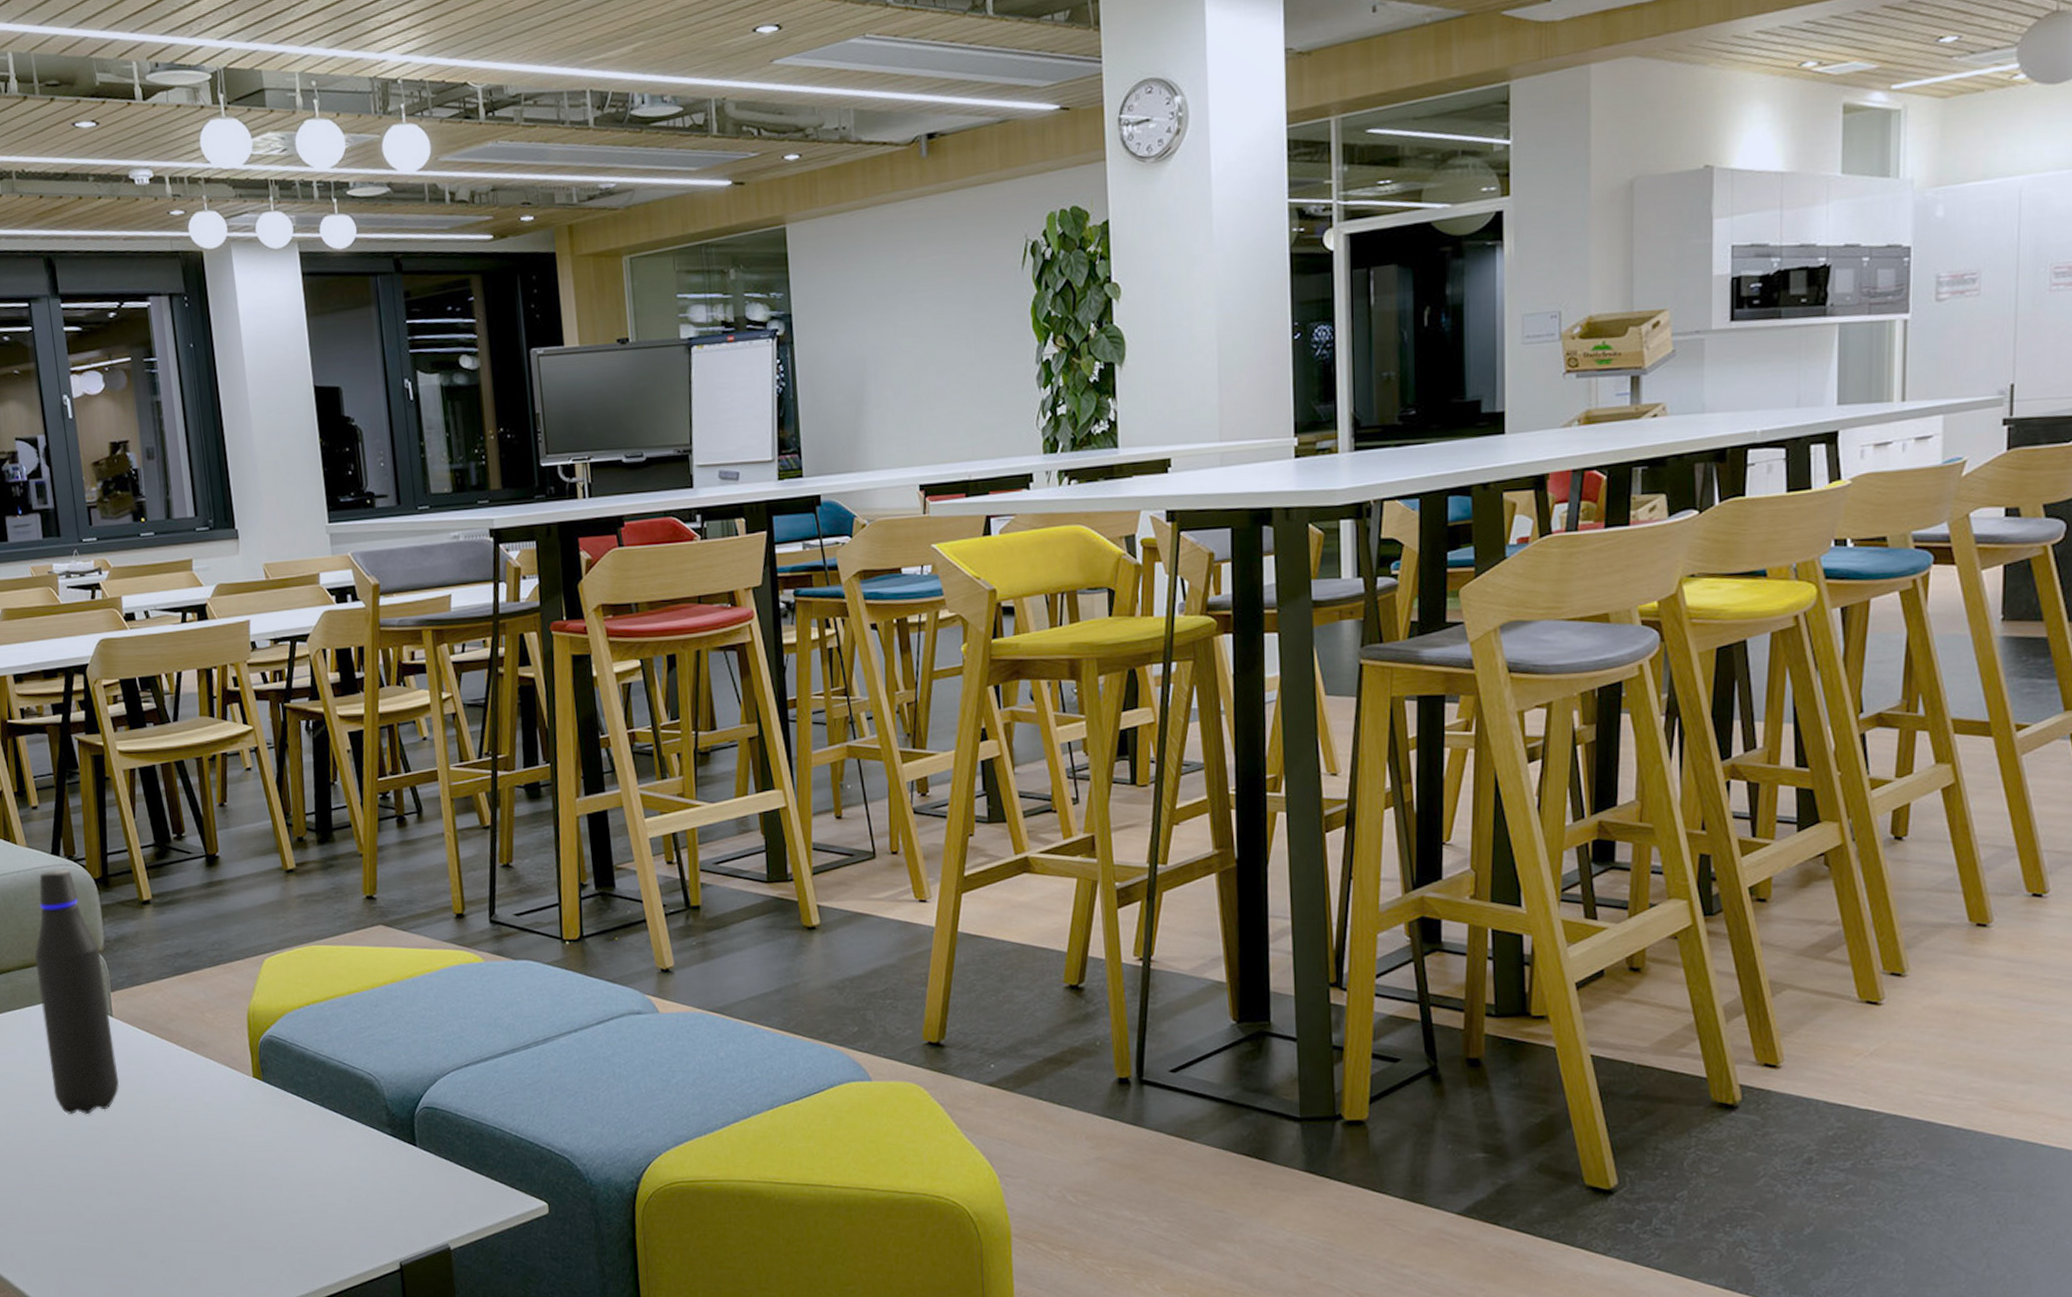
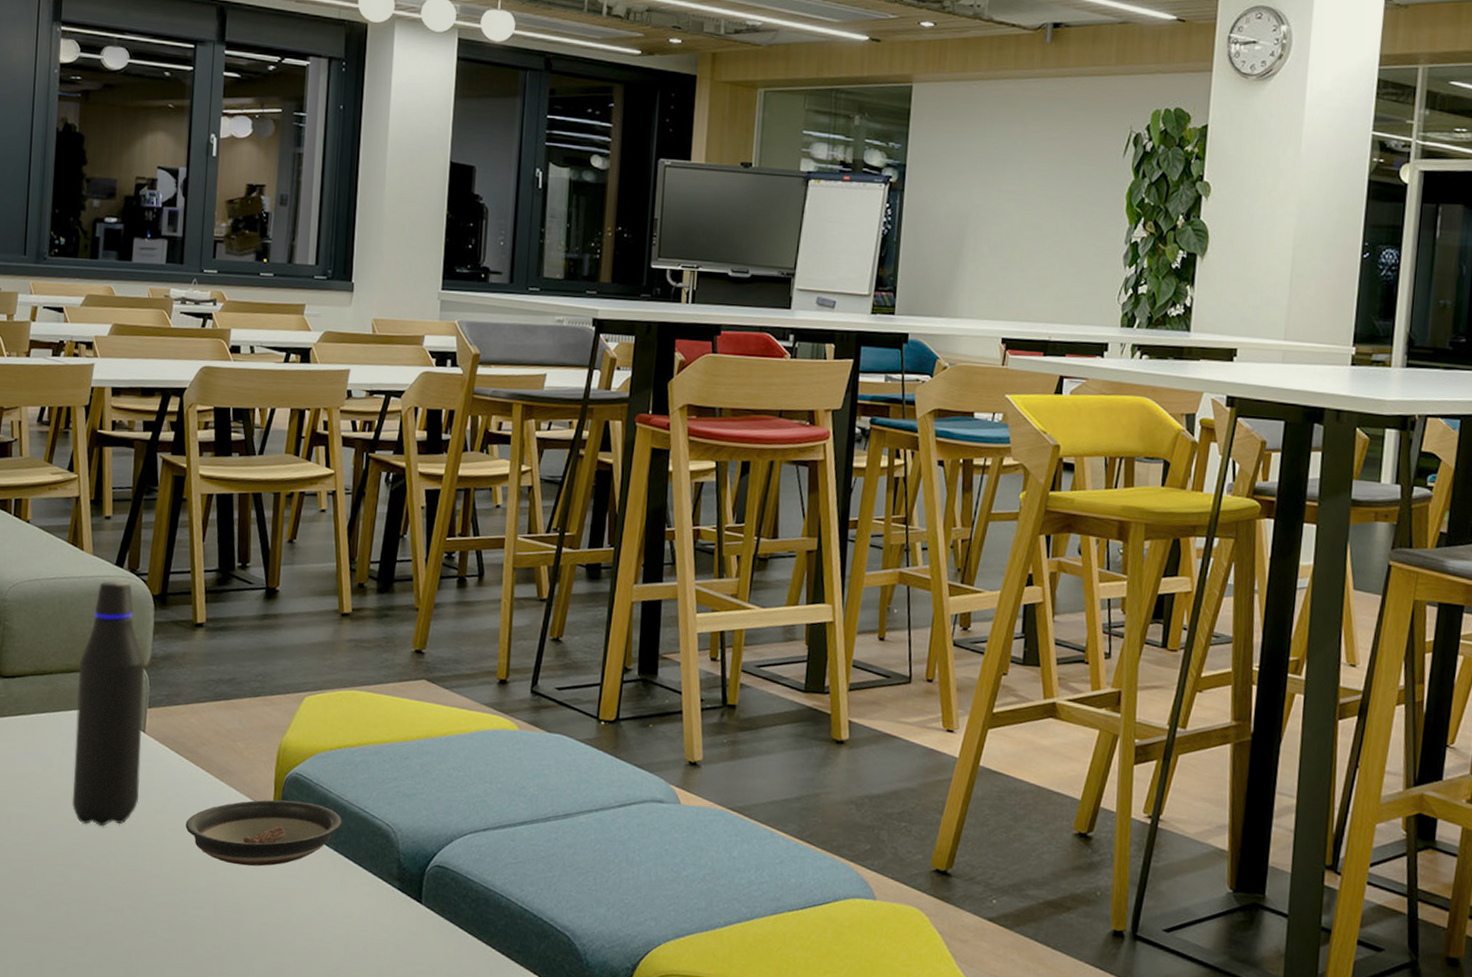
saucer: none [169,1063,324,1134] -> present [185,799,342,867]

